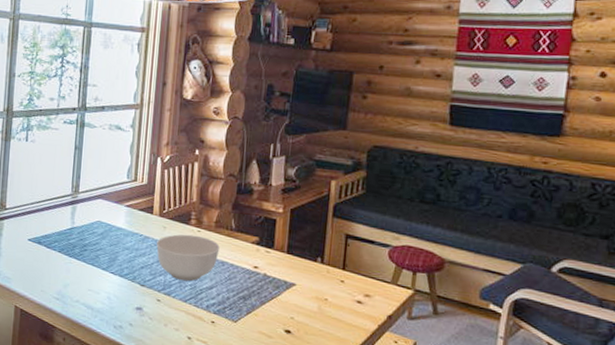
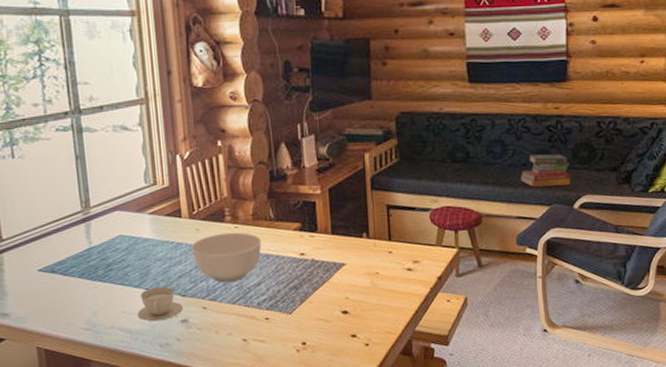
teacup: none [100,272,140,305] -> present [137,286,183,322]
books: none [493,206,553,246] -> present [520,154,571,187]

